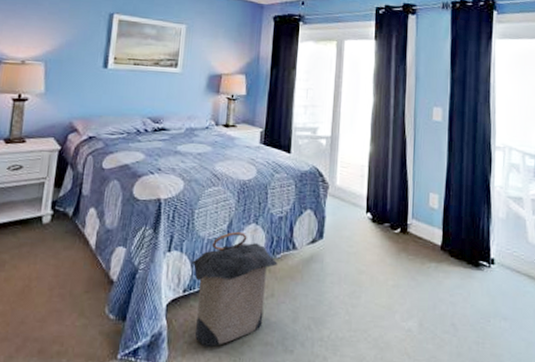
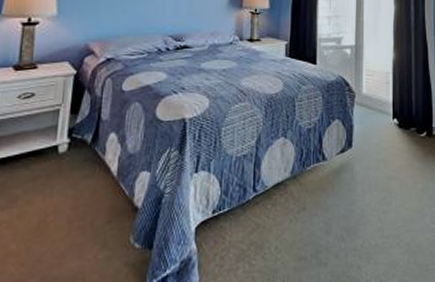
laundry hamper: present [191,231,278,348] -> none [220,146,308,268]

